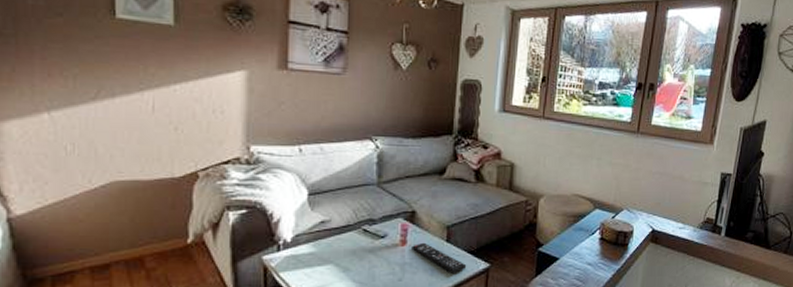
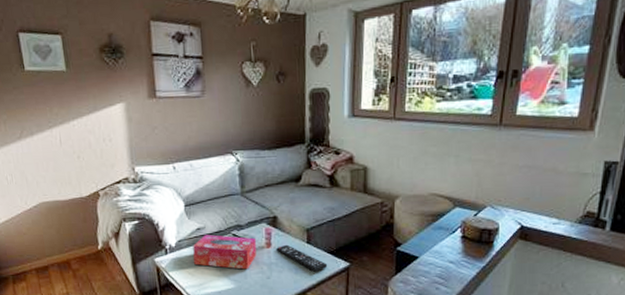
tissue box: none [313,229,389,270] -> present [193,234,257,270]

